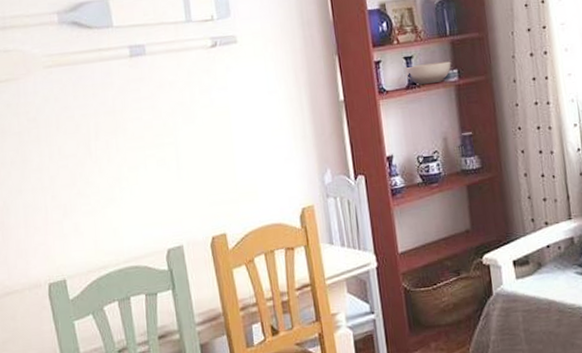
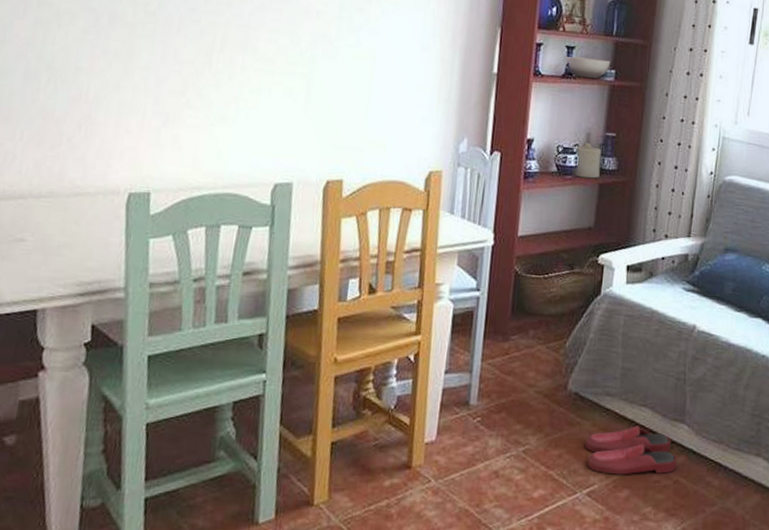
candle: none [434,147,465,184] -> present [572,142,602,179]

